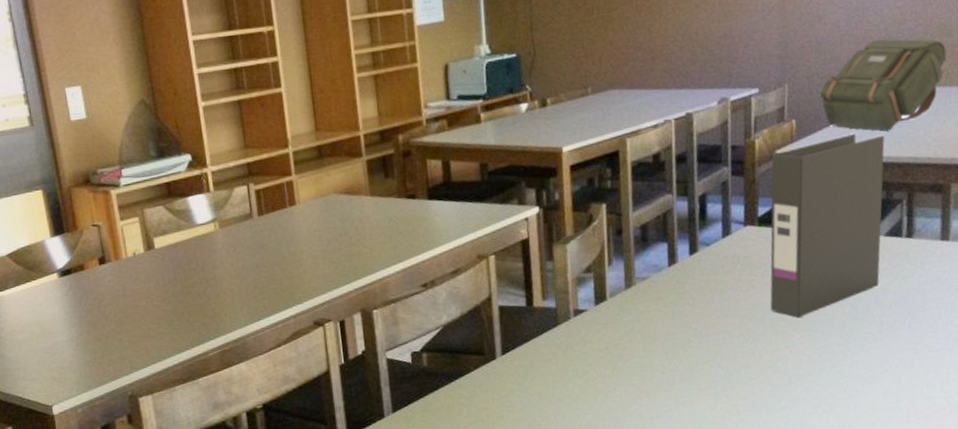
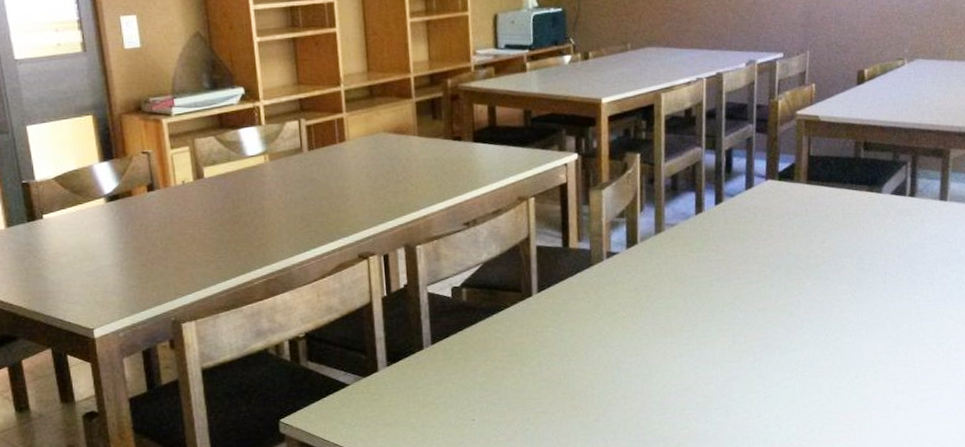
binder: present [770,133,885,318] -> none [786,99,893,266]
backpack: present [819,39,947,130] -> none [837,14,950,98]

